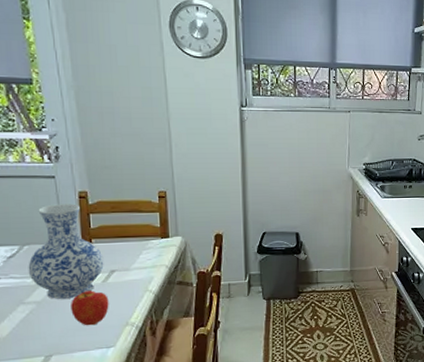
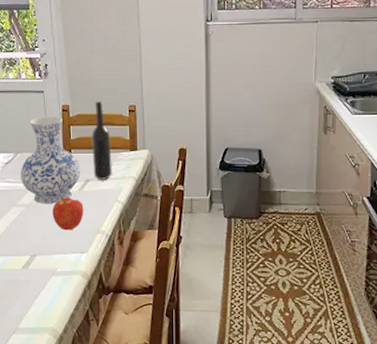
bottle: none [116,187,142,270] -> present [92,101,113,180]

